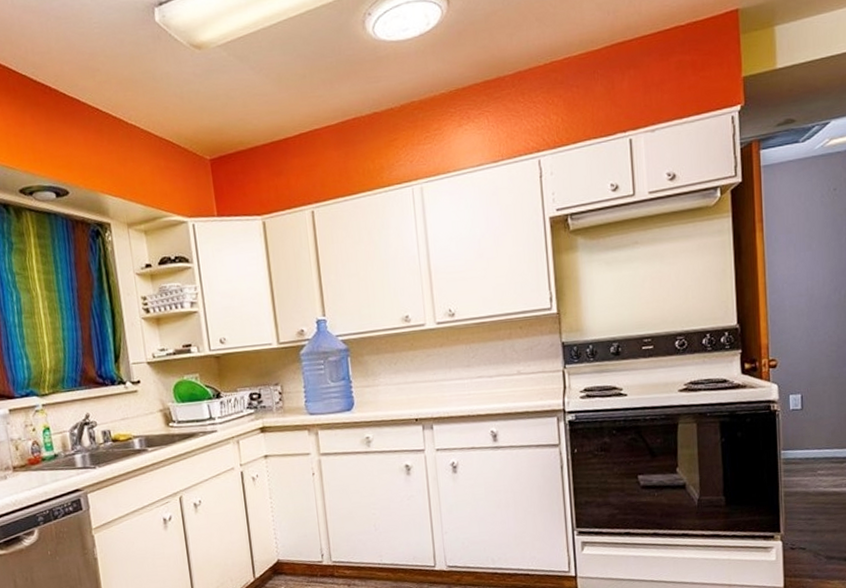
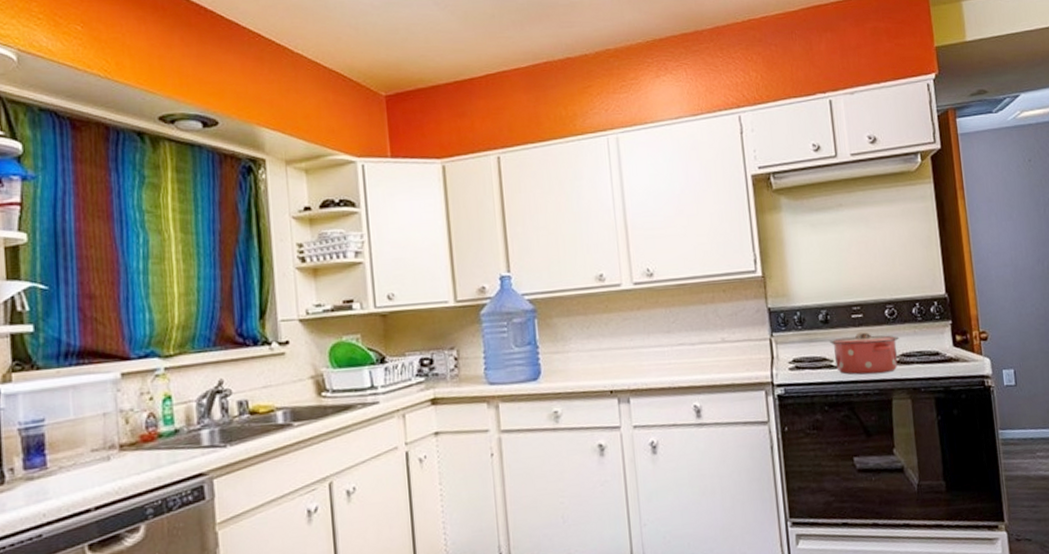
casserole: none [620,361,688,402] -> present [830,330,900,375]

